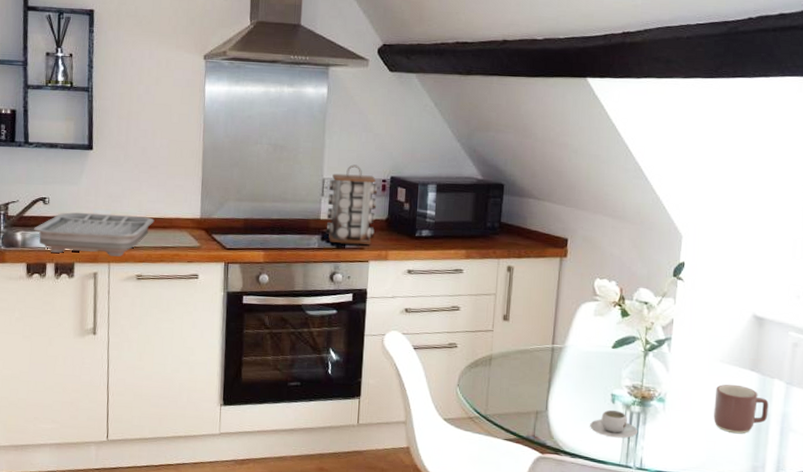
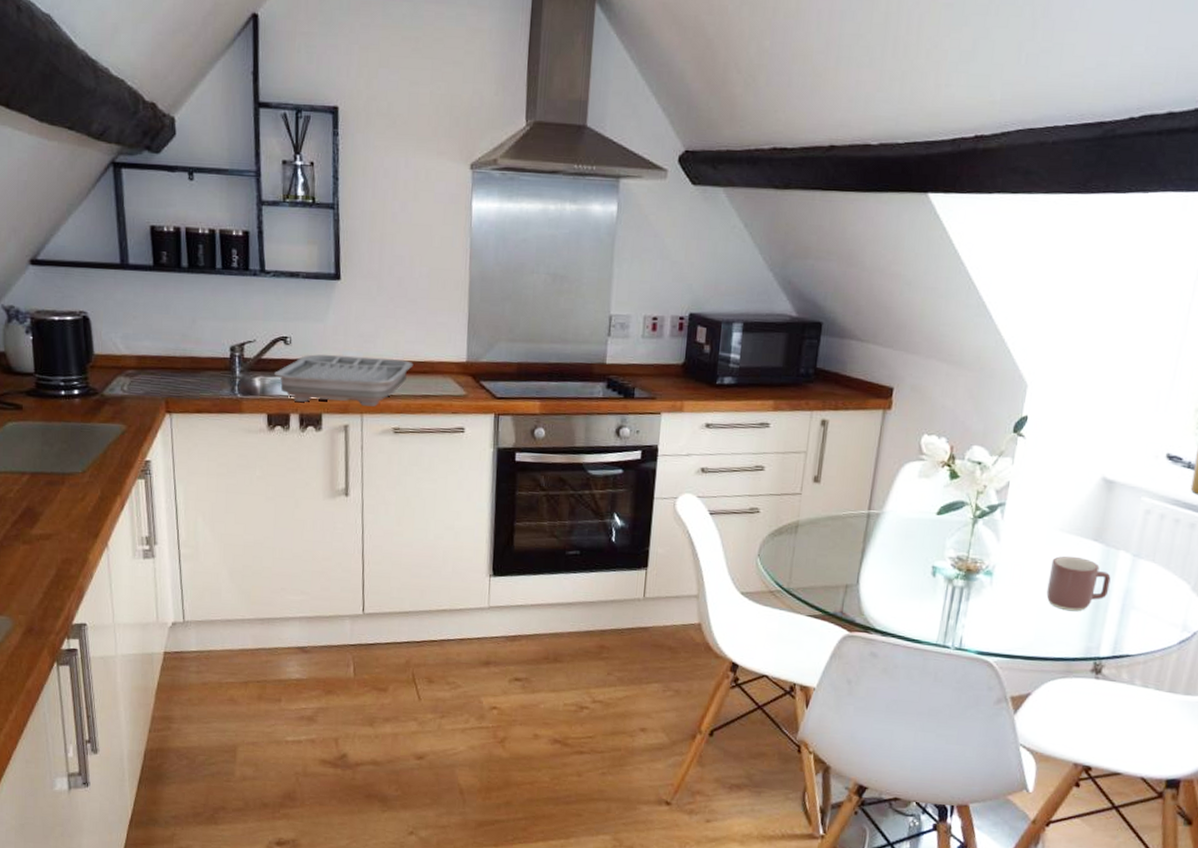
spice rack: present [325,164,377,245] -> none [612,298,674,394]
teacup: present [590,409,637,439] -> none [905,583,959,616]

